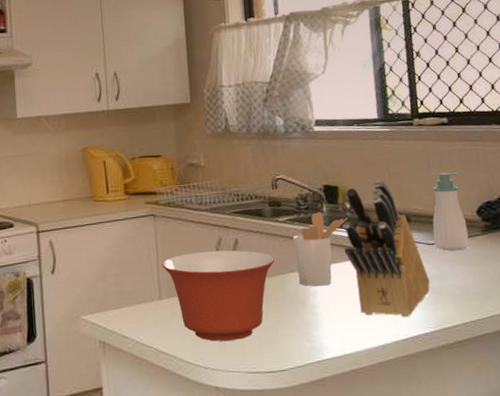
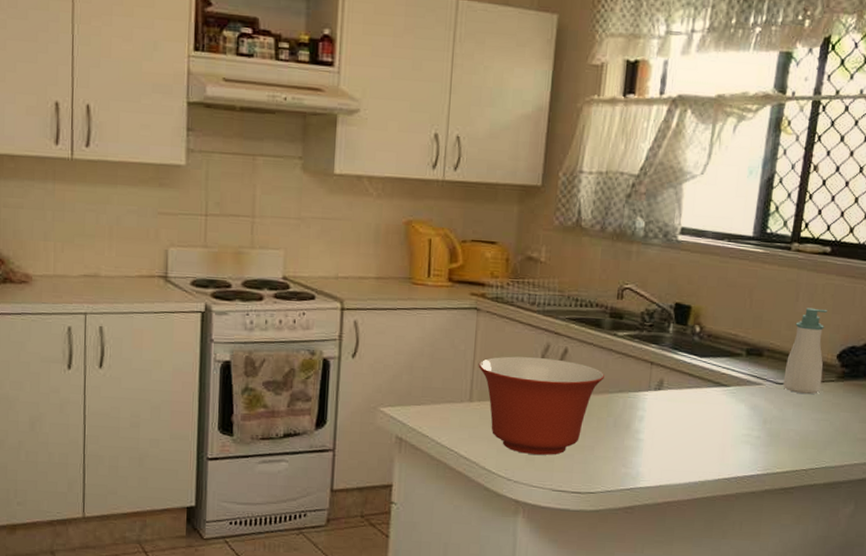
utensil holder: present [293,212,349,287] -> none [626,331,696,412]
knife block: present [342,180,430,317] -> none [683,305,769,456]

